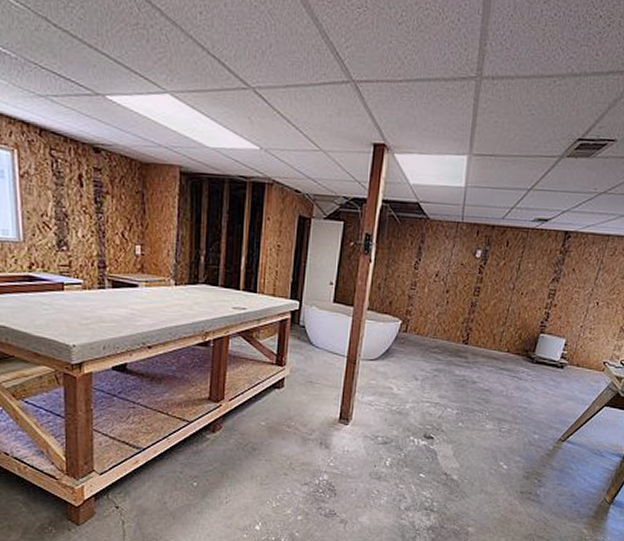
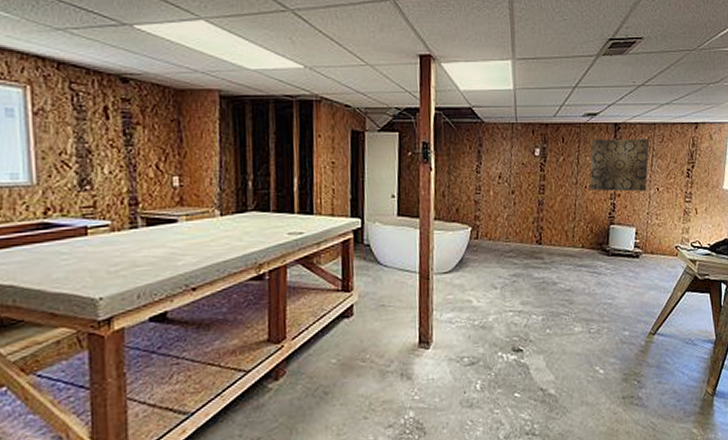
wall art: none [525,246,600,304] -> present [589,138,650,192]

